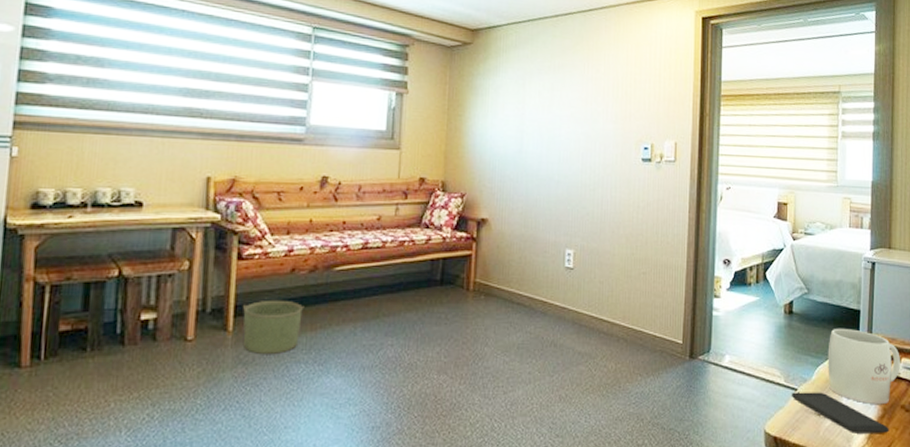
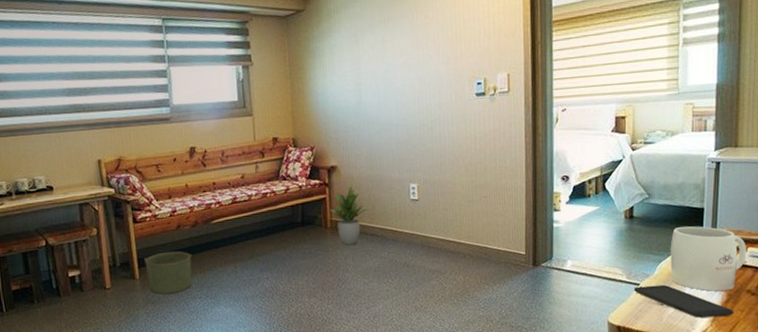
potted plant: none [475,244,518,314] -> present [330,186,368,246]

